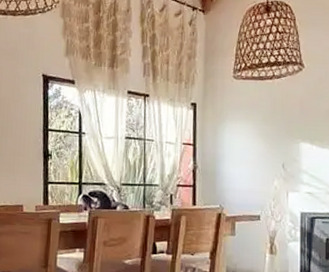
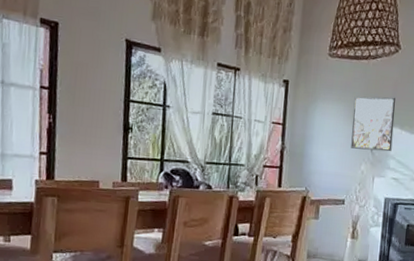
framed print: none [261,113,304,167] -> present [351,96,395,152]

